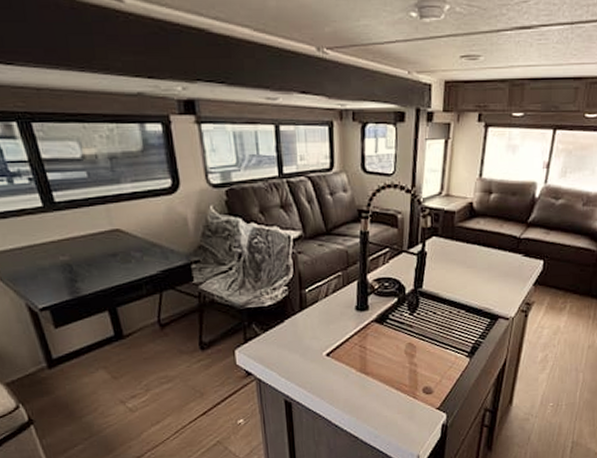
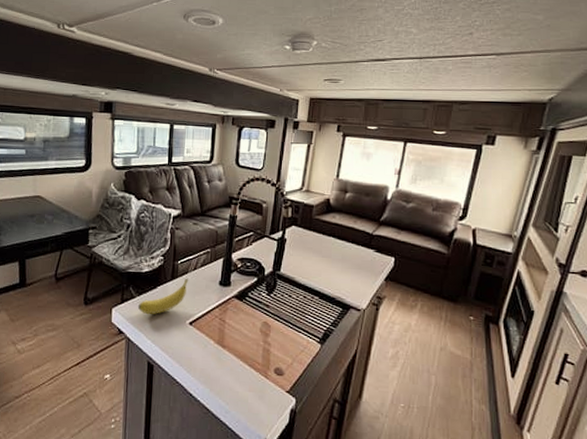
fruit: none [264,308,321,352] -> present [137,279,189,315]

